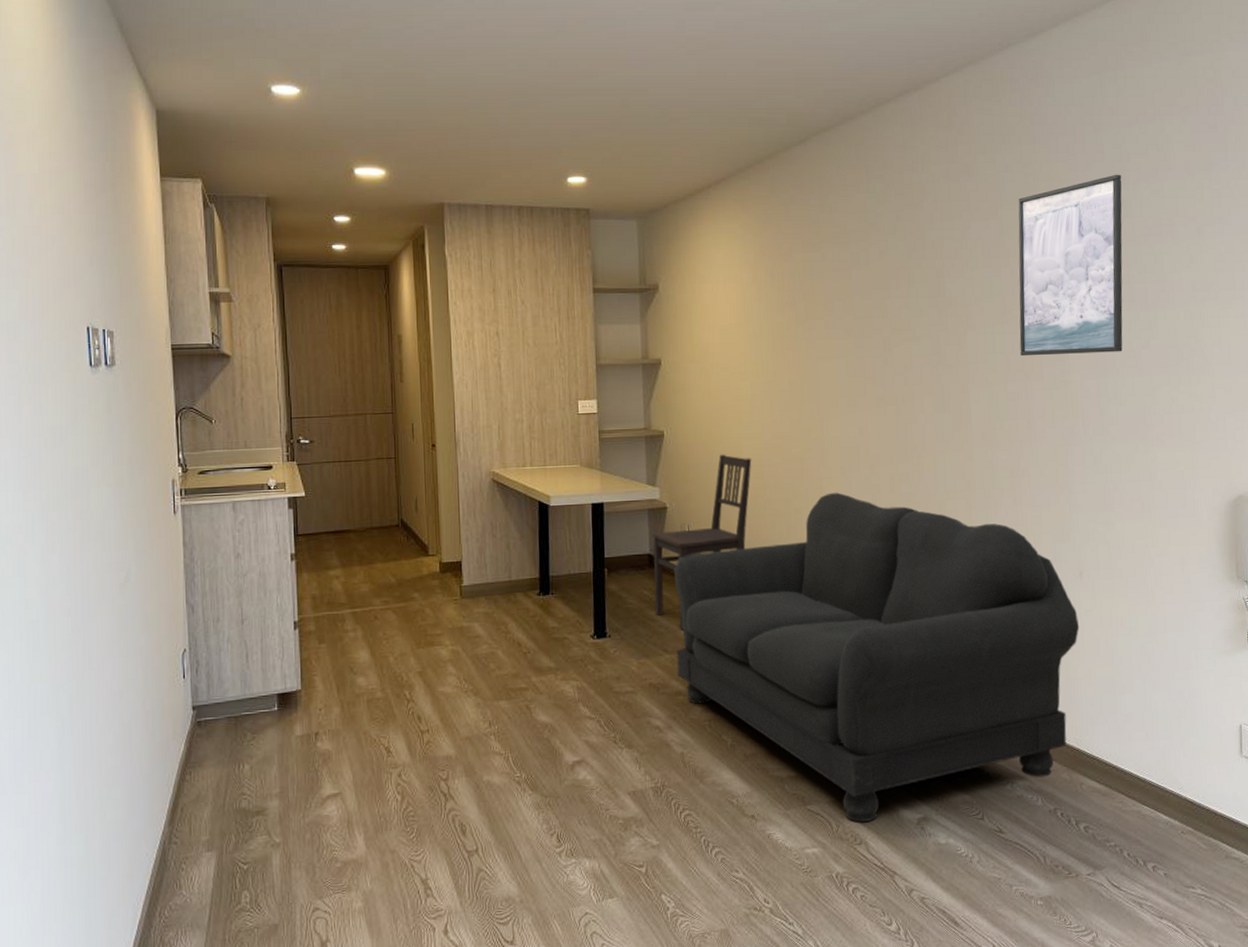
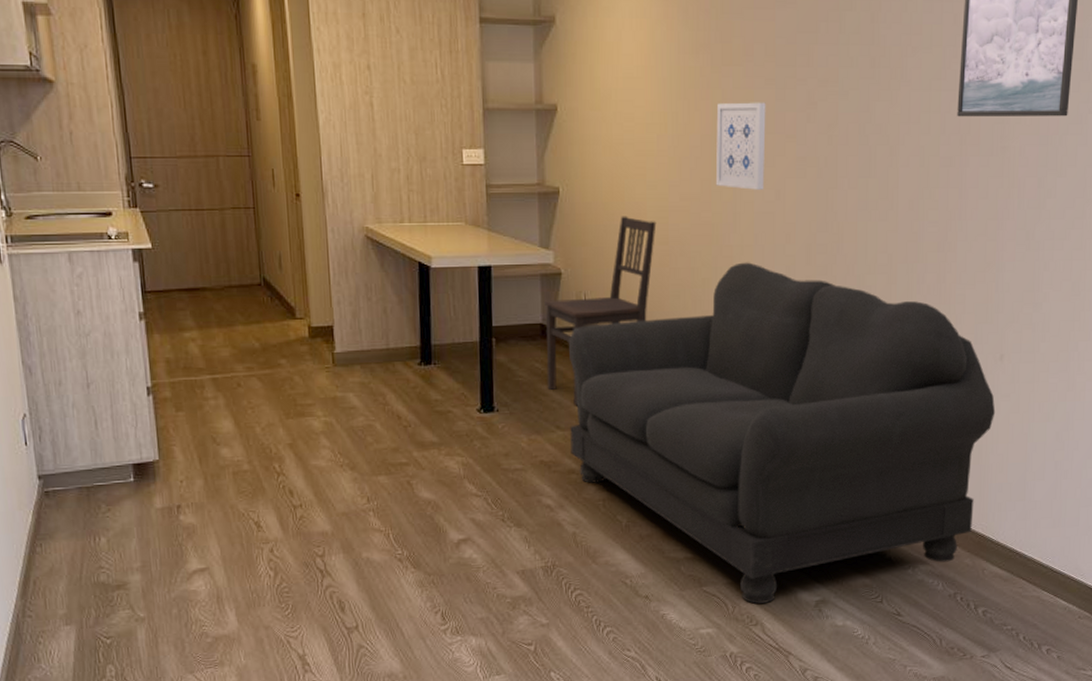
wall art: none [802,350,849,427] -> present [715,102,766,190]

